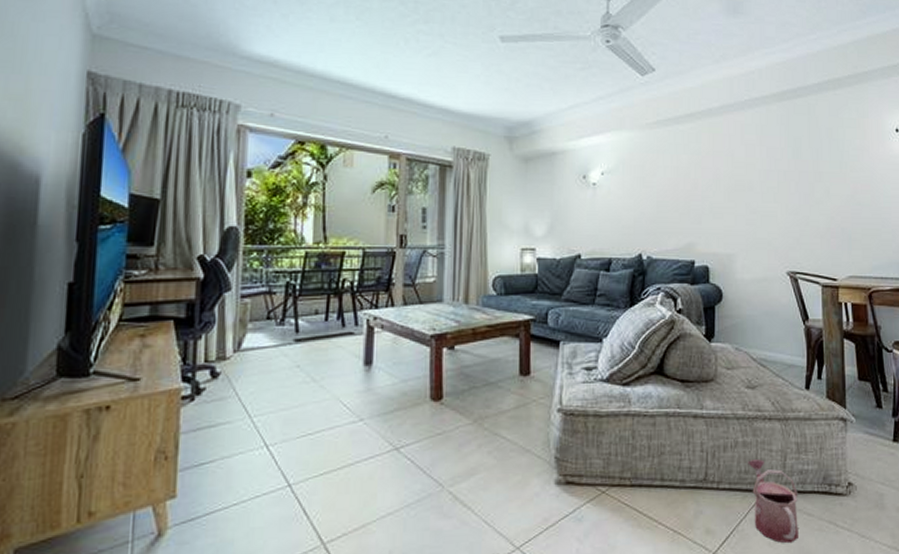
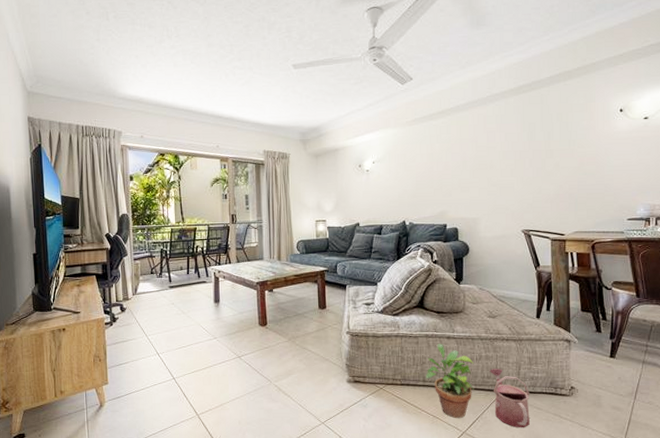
potted plant: none [665,424,728,534] -> present [426,343,474,419]

